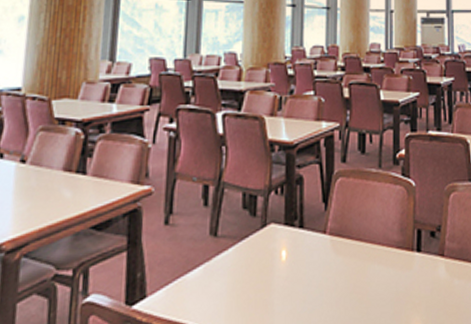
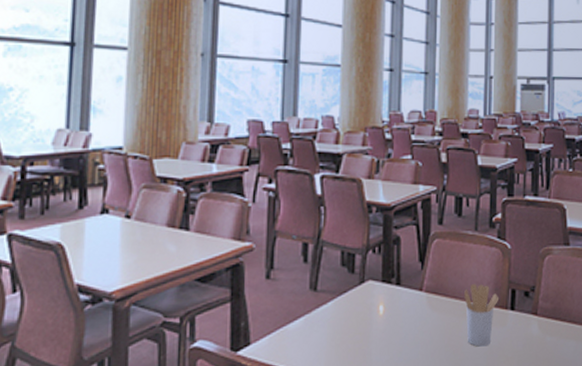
utensil holder: none [369,224,405,293] -> present [464,284,500,347]

